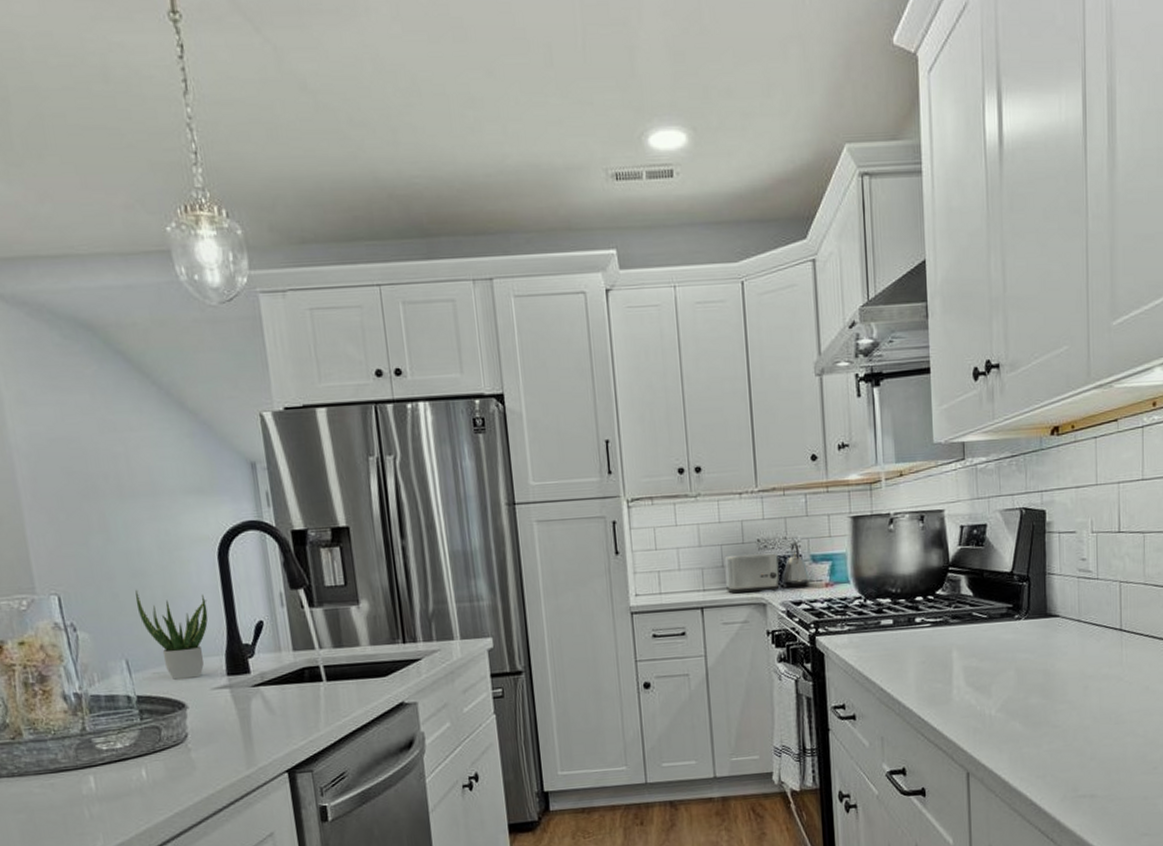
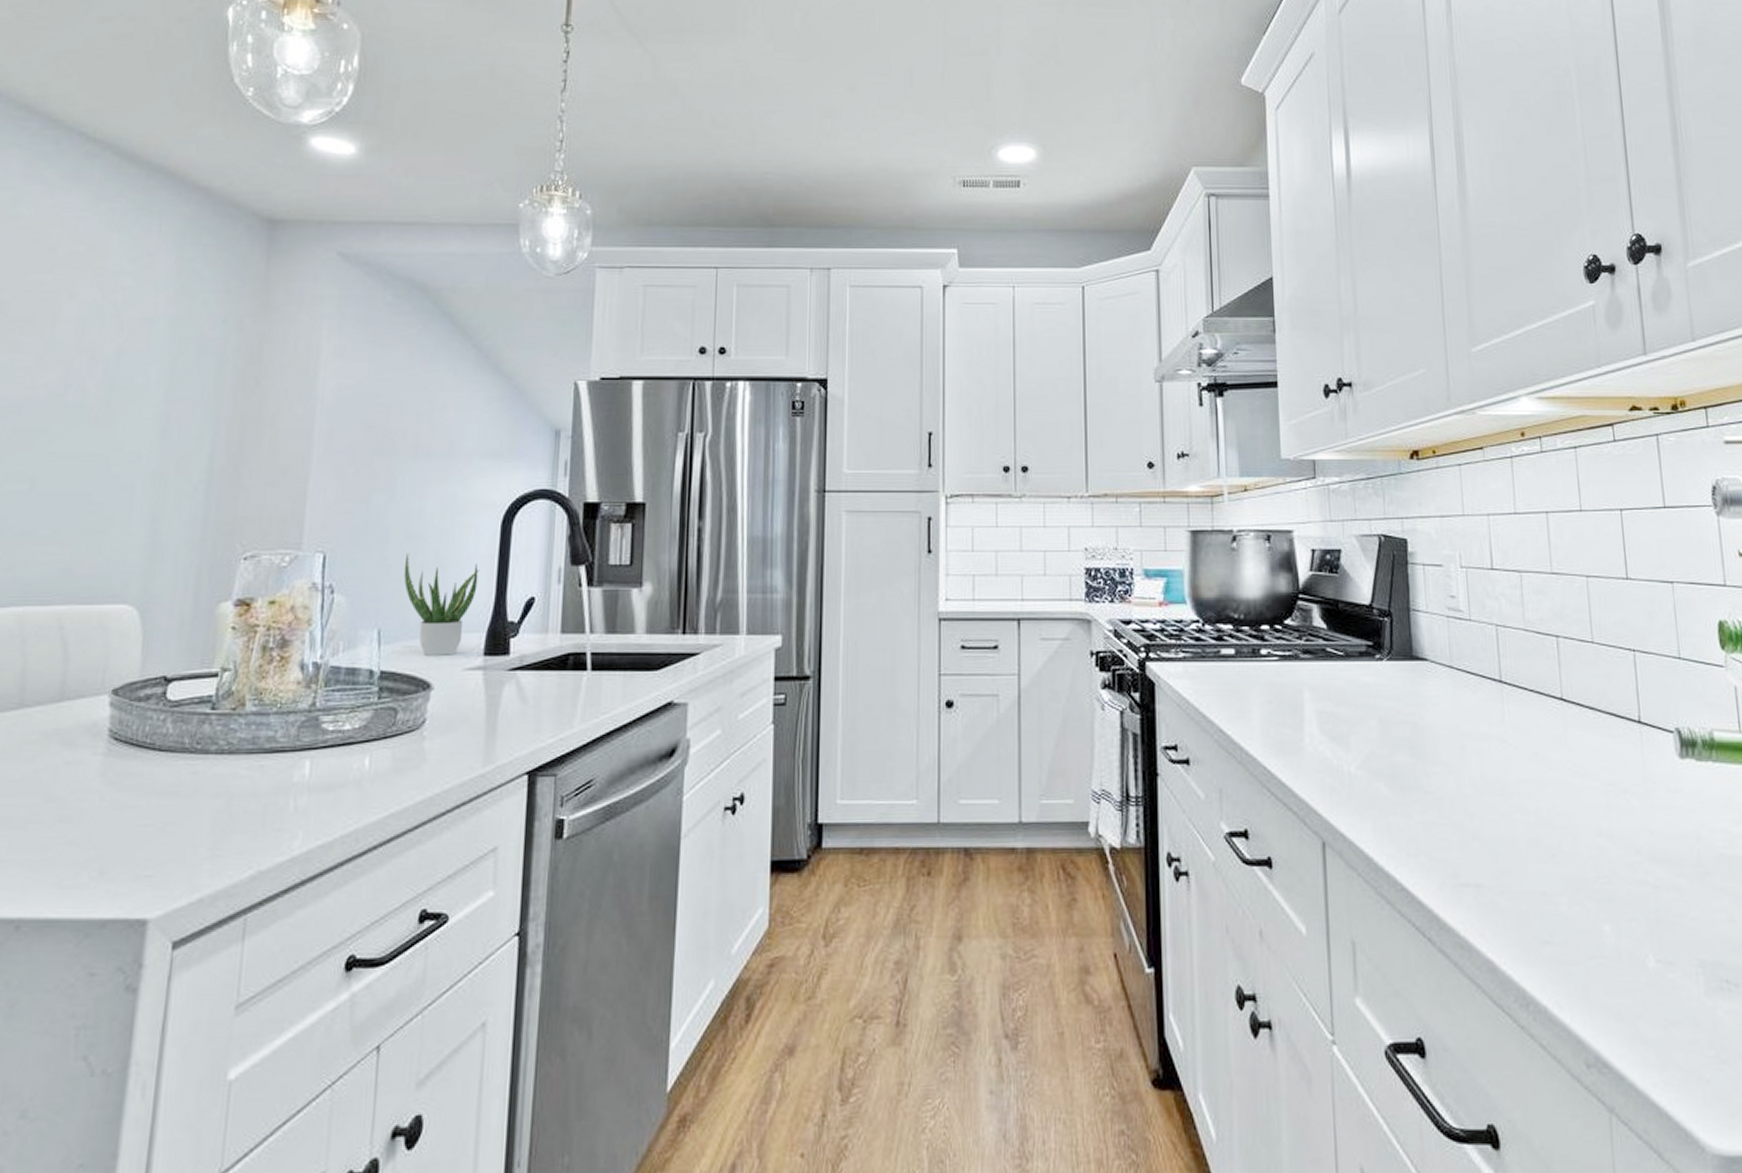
toaster: present [724,552,782,594] -> none [1047,563,1111,606]
kettle: present [781,541,811,589] -> none [1109,553,1142,606]

